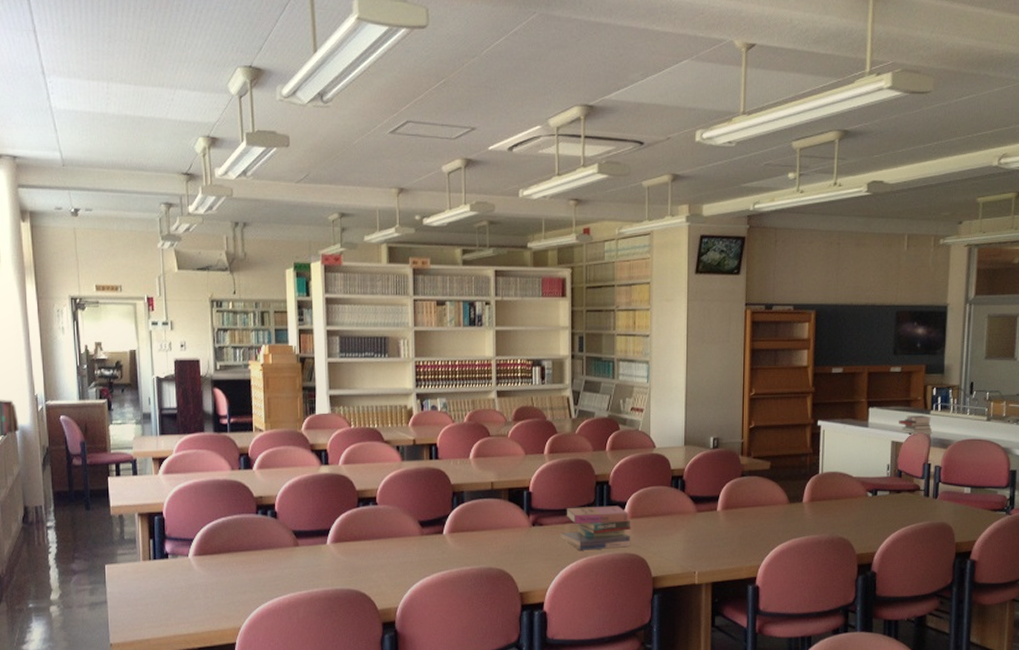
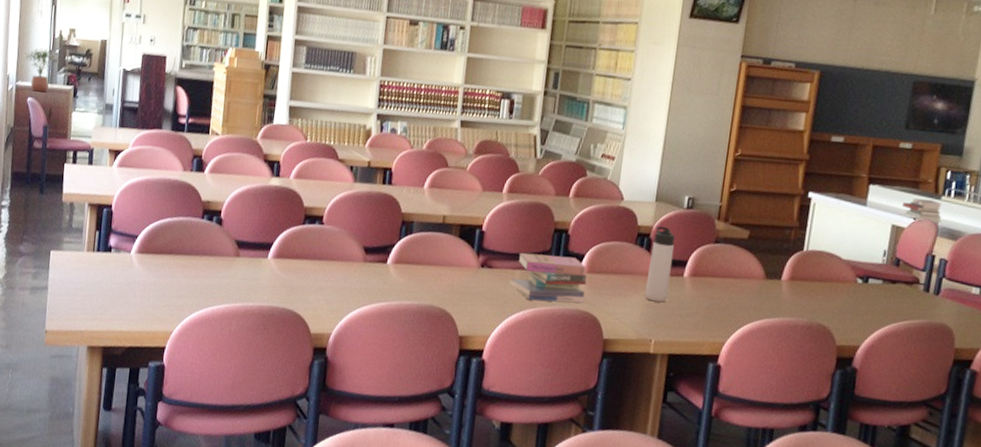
potted plant: none [51,365,85,409] -> present [24,48,56,93]
thermos bottle: none [684,467,705,537] -> present [644,226,675,303]

